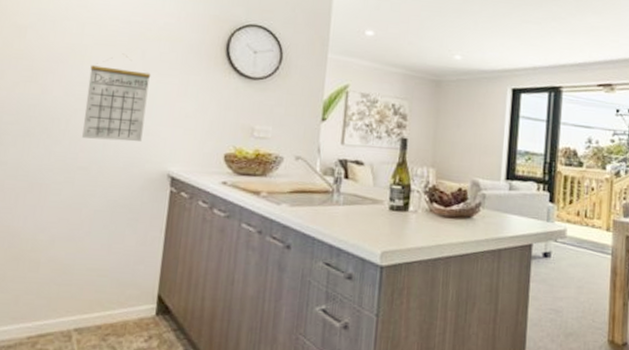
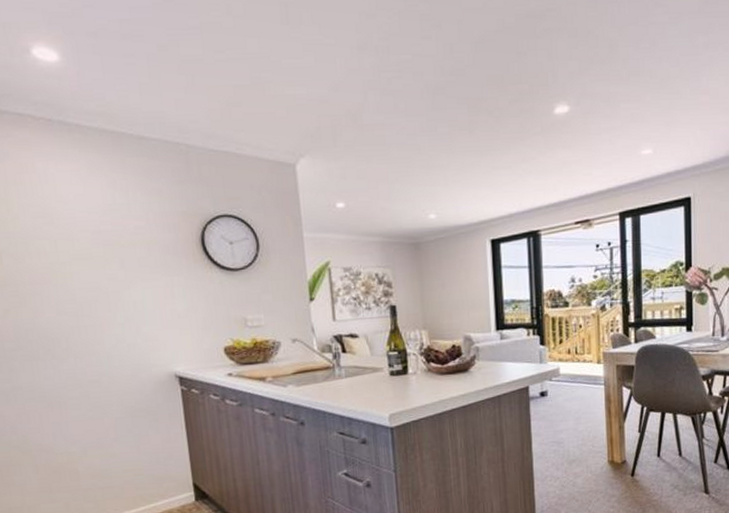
calendar: present [82,55,151,142] -> none [74,266,142,353]

